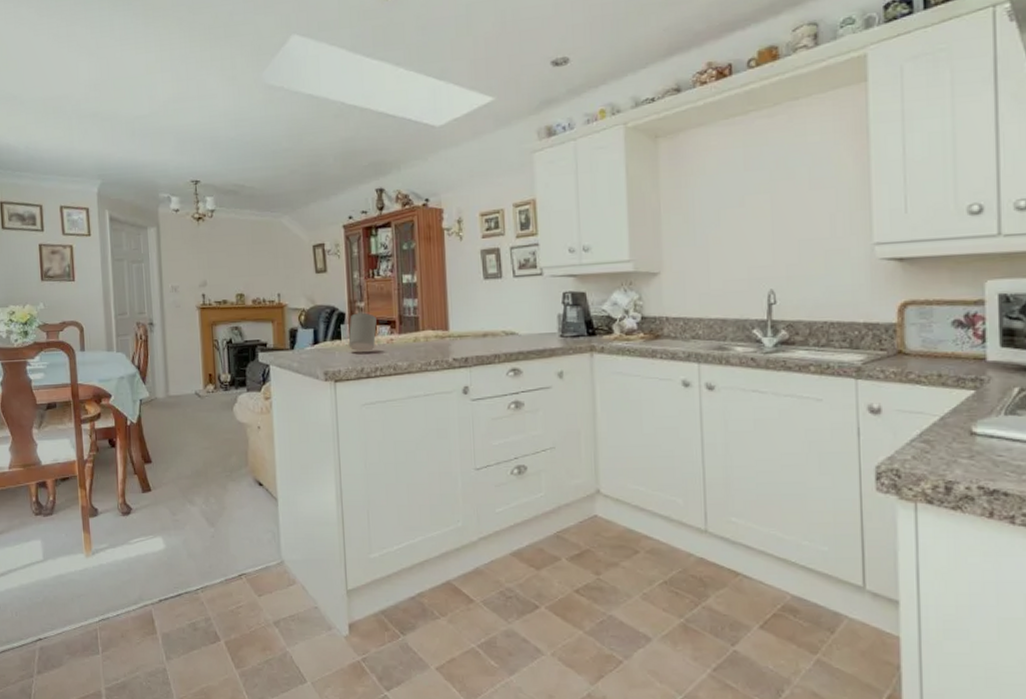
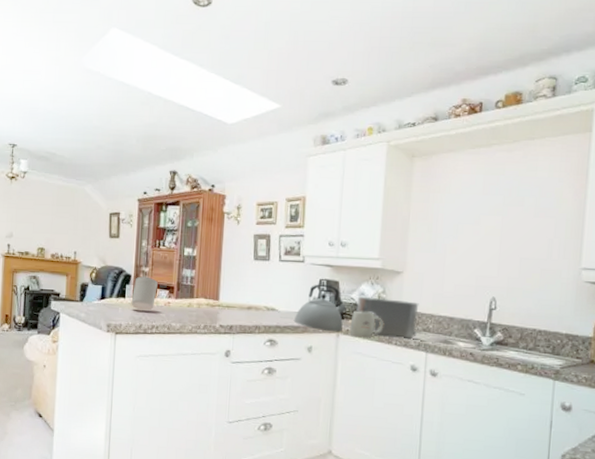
kettle: none [537,297,598,352] -> present [293,284,346,333]
mug: none [604,323,644,355] -> present [349,310,383,338]
toaster: none [609,305,685,352] -> present [356,296,419,340]

